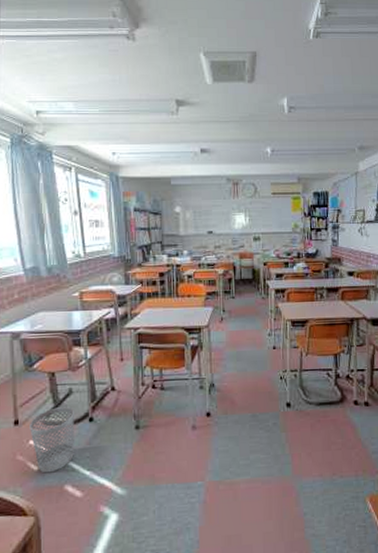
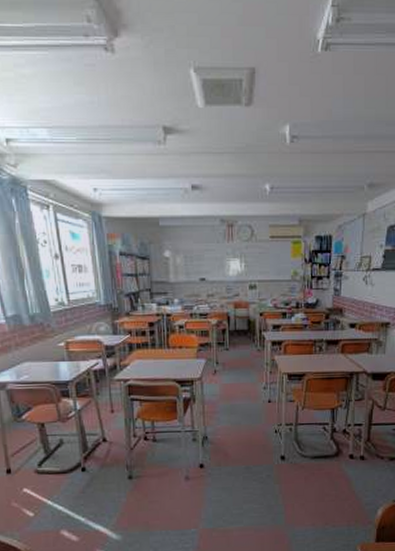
wastebasket: present [30,407,74,473] -> none [22,457,68,519]

